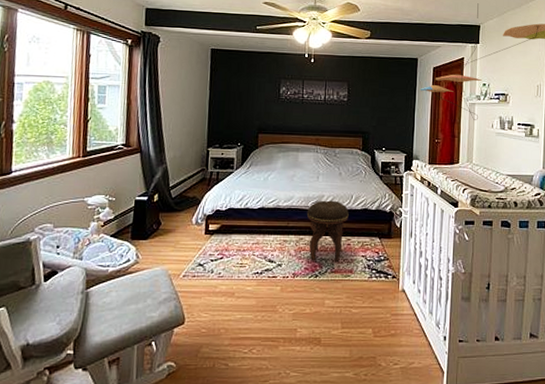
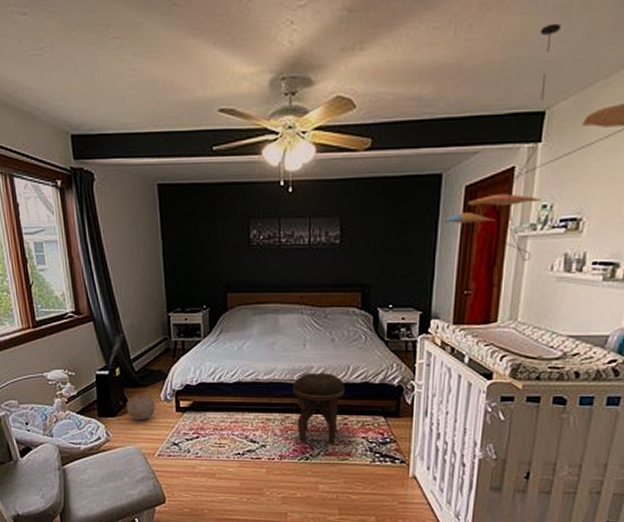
decorative ball: none [159,219,187,243] -> present [127,395,156,421]

